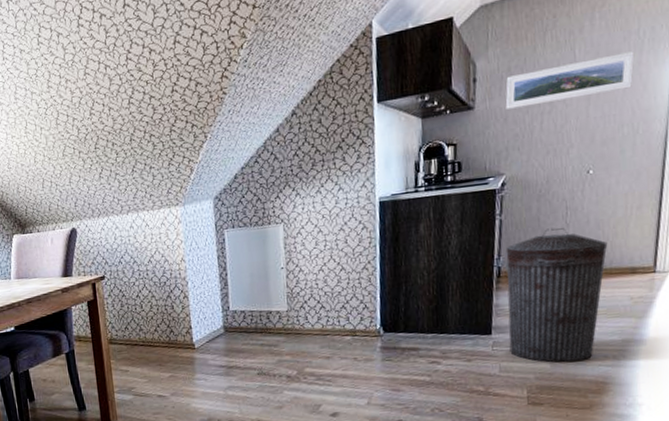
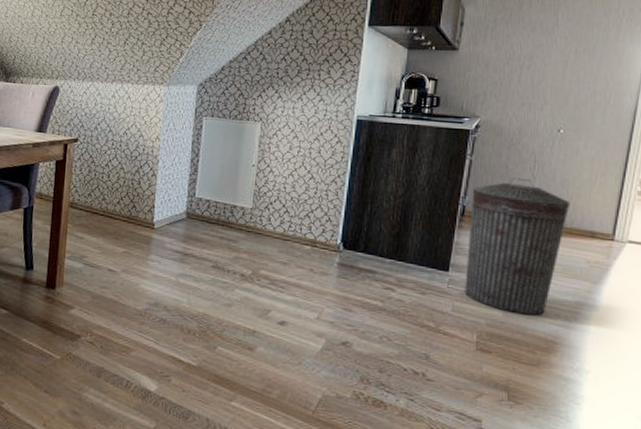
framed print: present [505,51,635,110] -> none [488,26,613,60]

